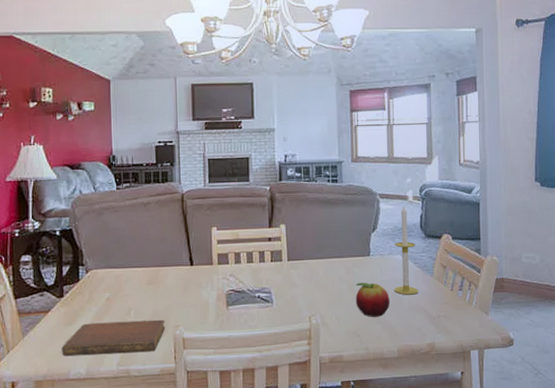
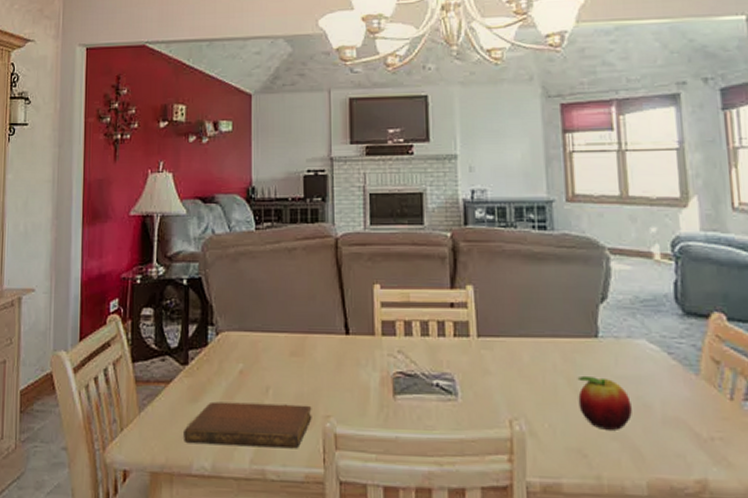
candle: present [394,205,419,295] -> none [636,266,678,401]

